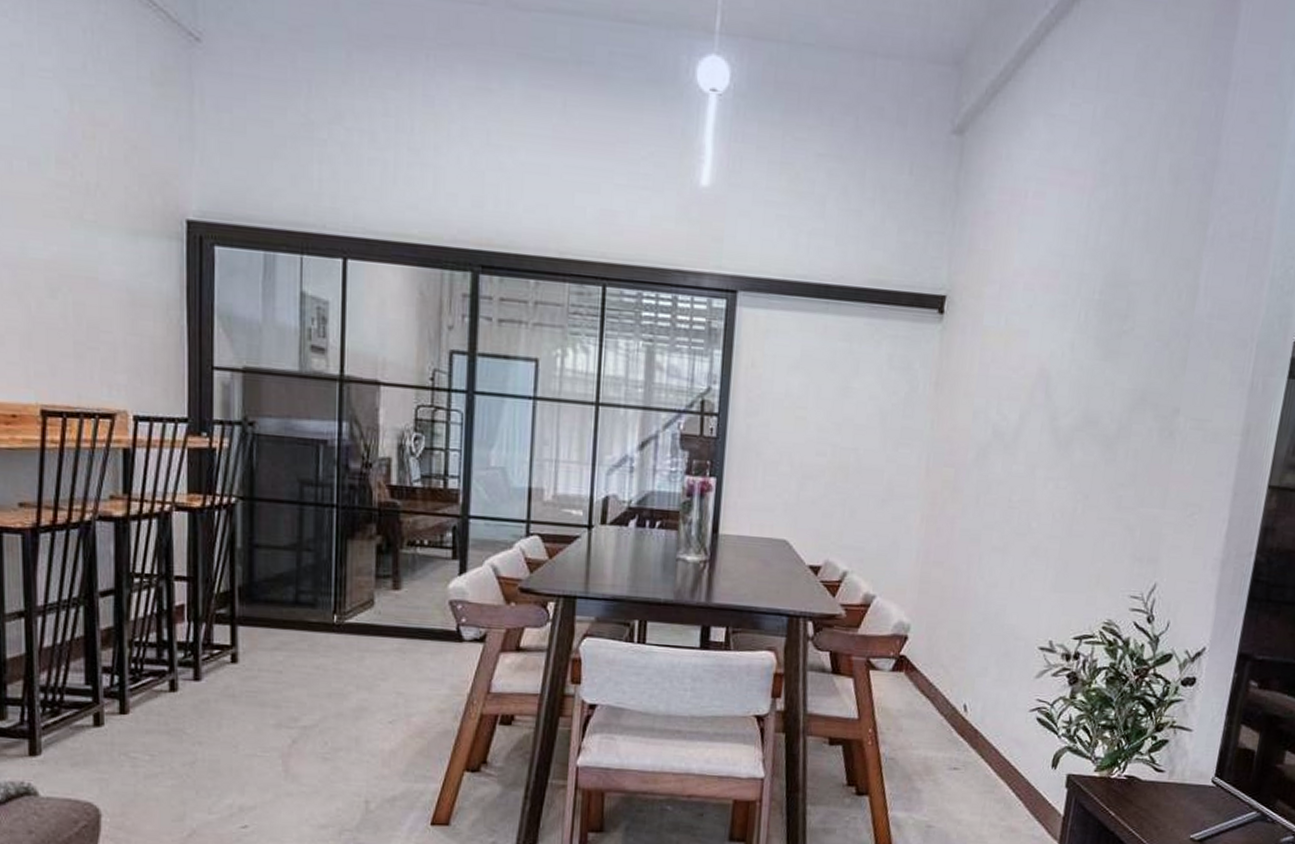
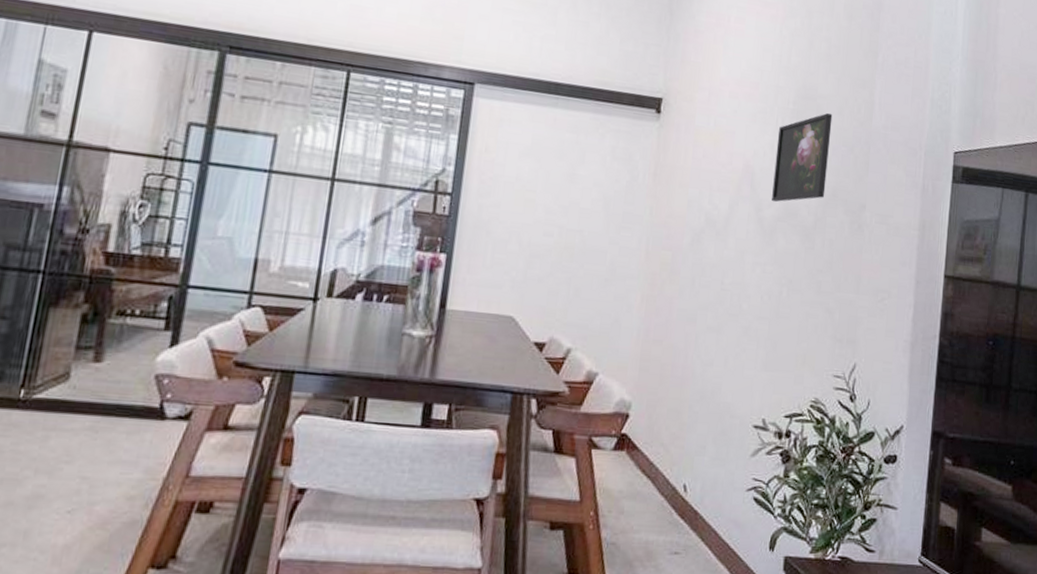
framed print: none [1069,303,1147,410] -> present [772,113,833,203]

